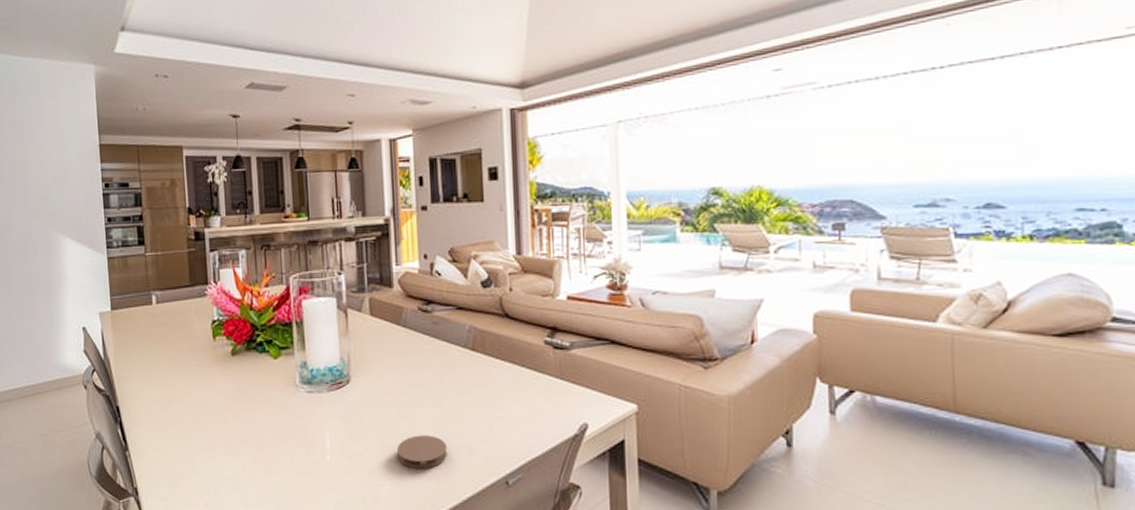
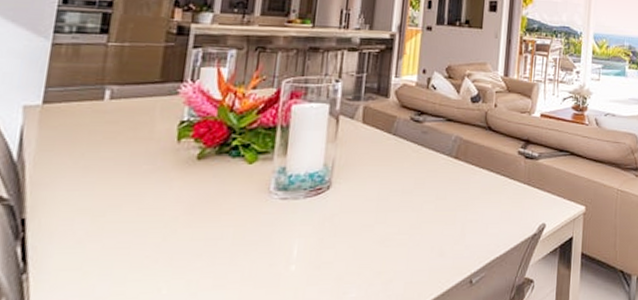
coaster: present [397,435,447,469] -> none [369,240,419,274]

